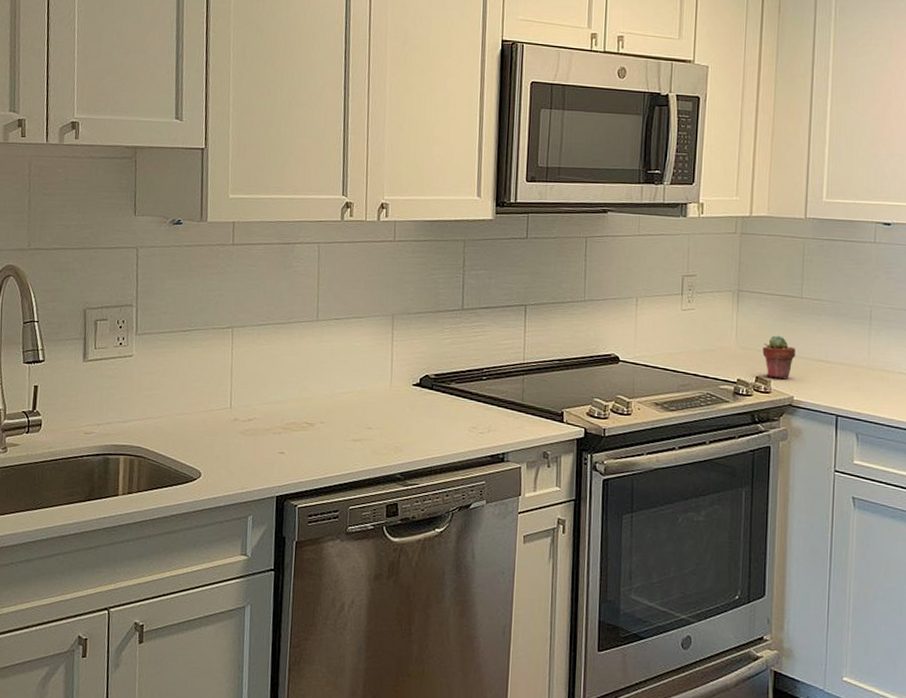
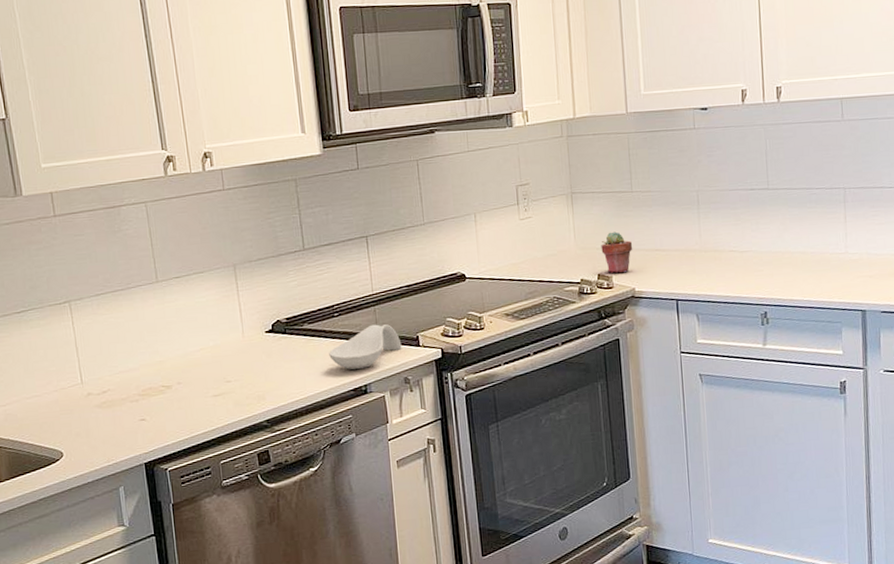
spoon rest: none [472,393,546,436] -> present [329,324,402,370]

